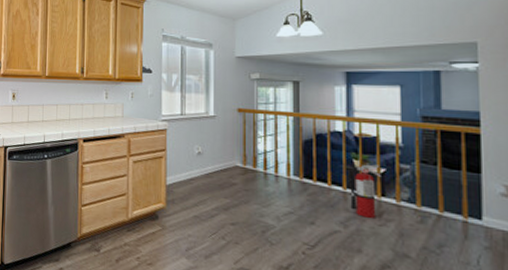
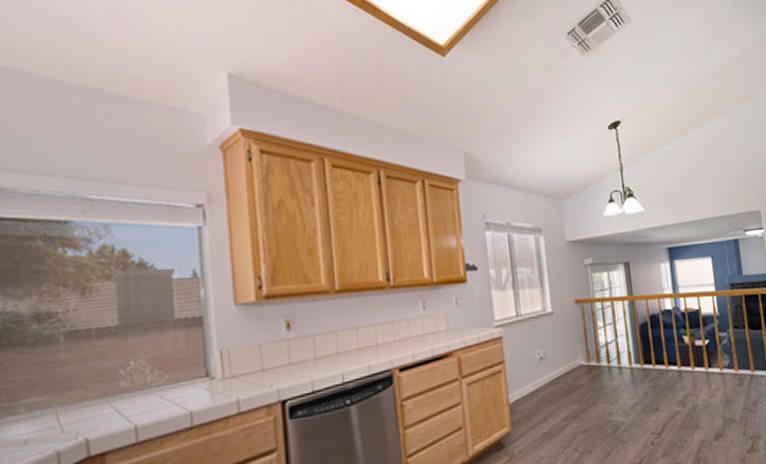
fire extinguisher: present [348,162,381,218] -> none [680,336,707,392]

